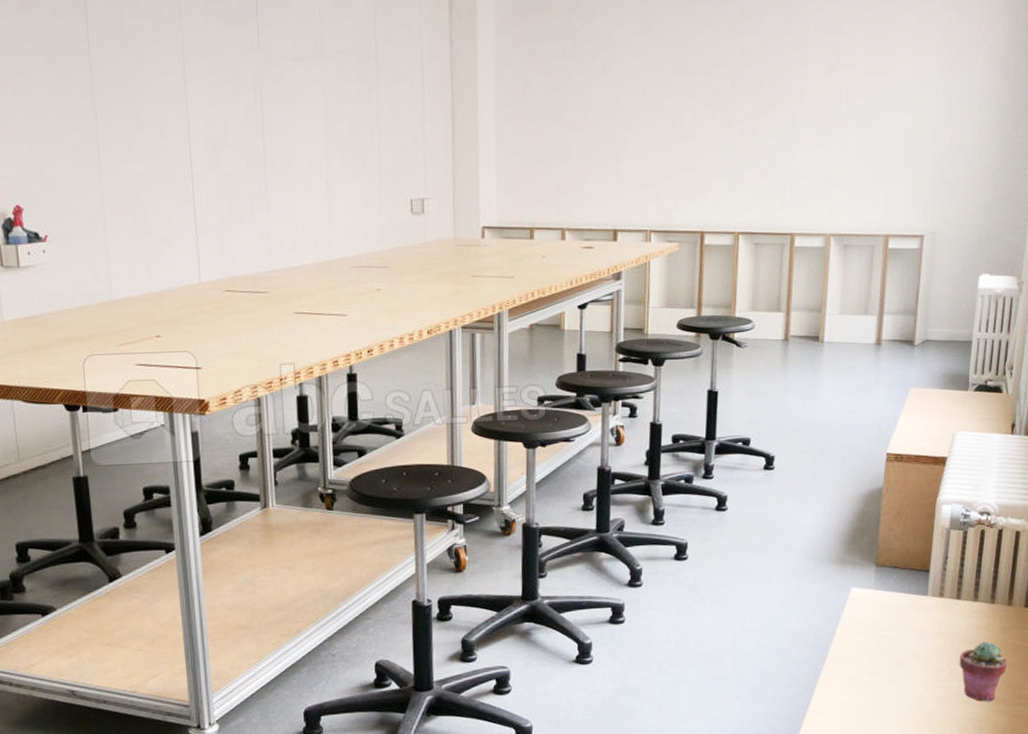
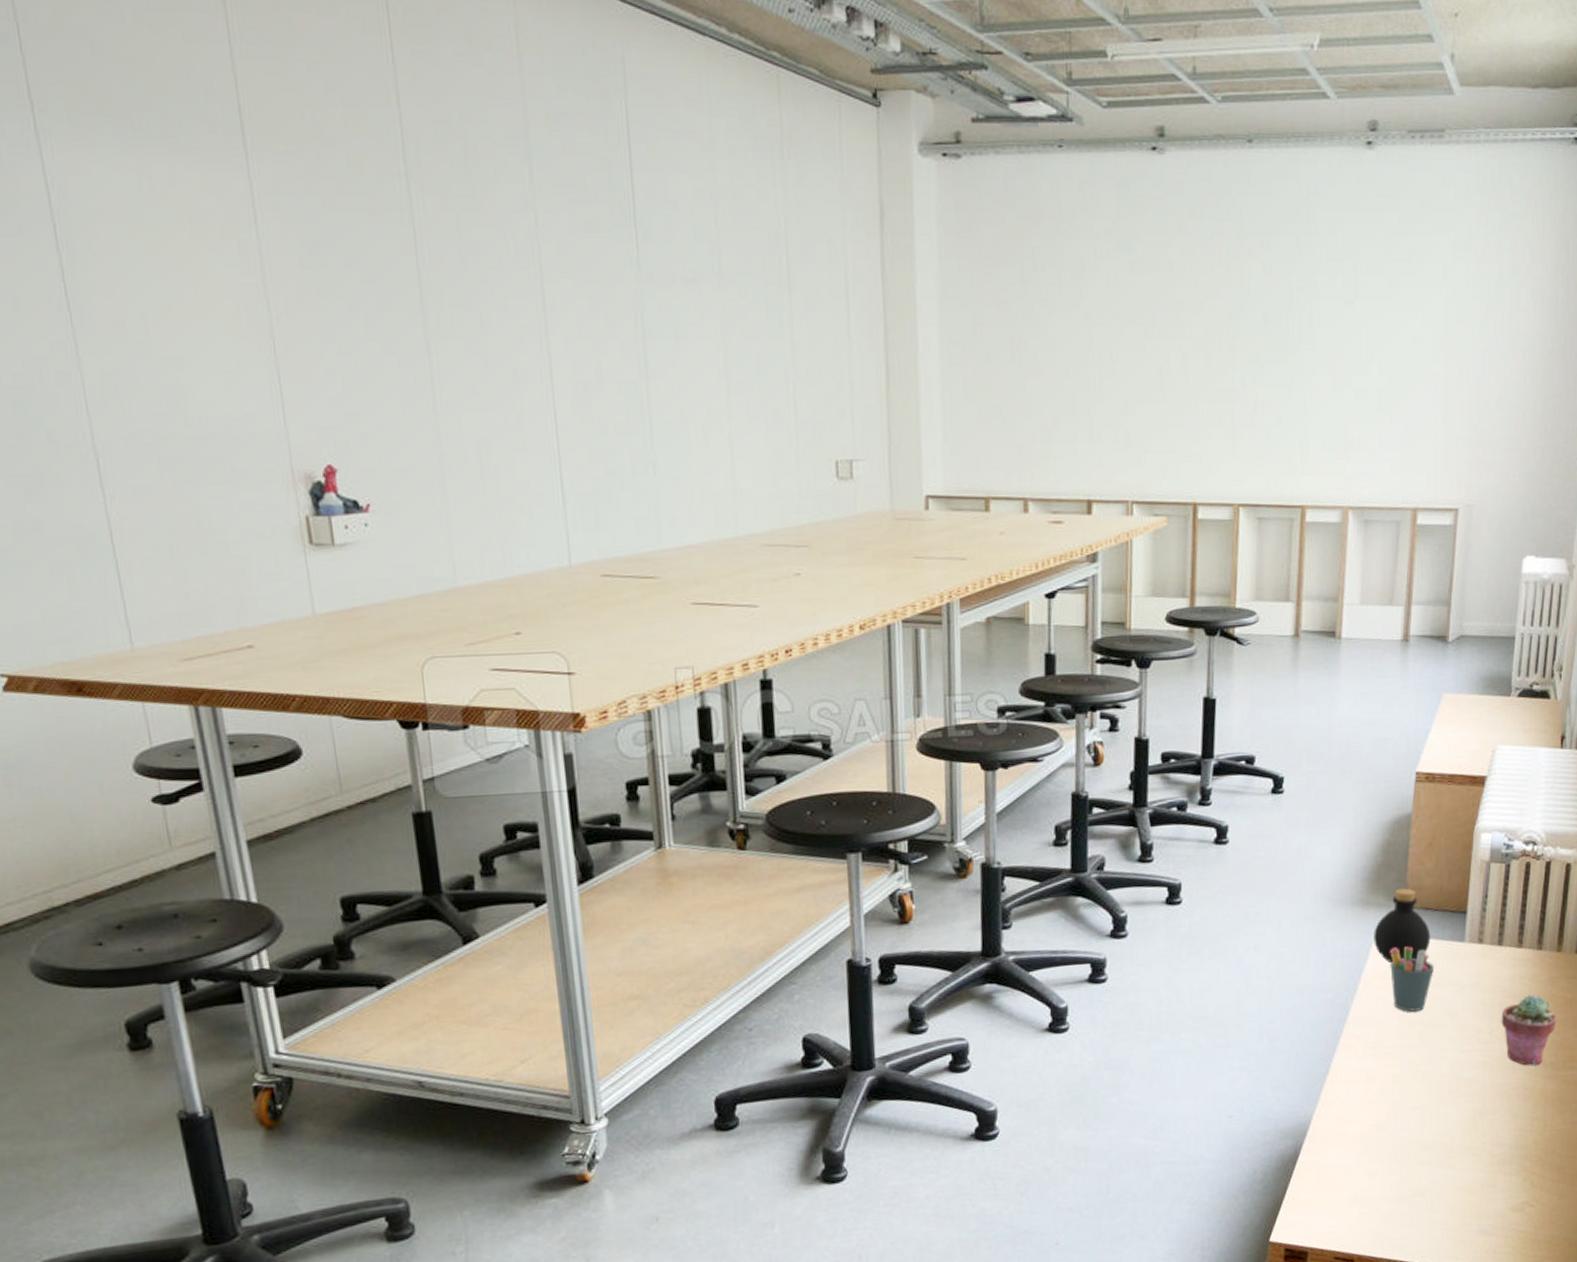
bottle: none [850,549,899,613] -> present [1374,888,1431,964]
pen holder: none [863,599,902,654] -> present [1390,946,1435,1012]

